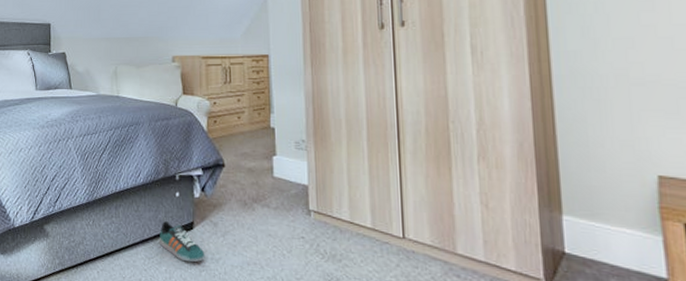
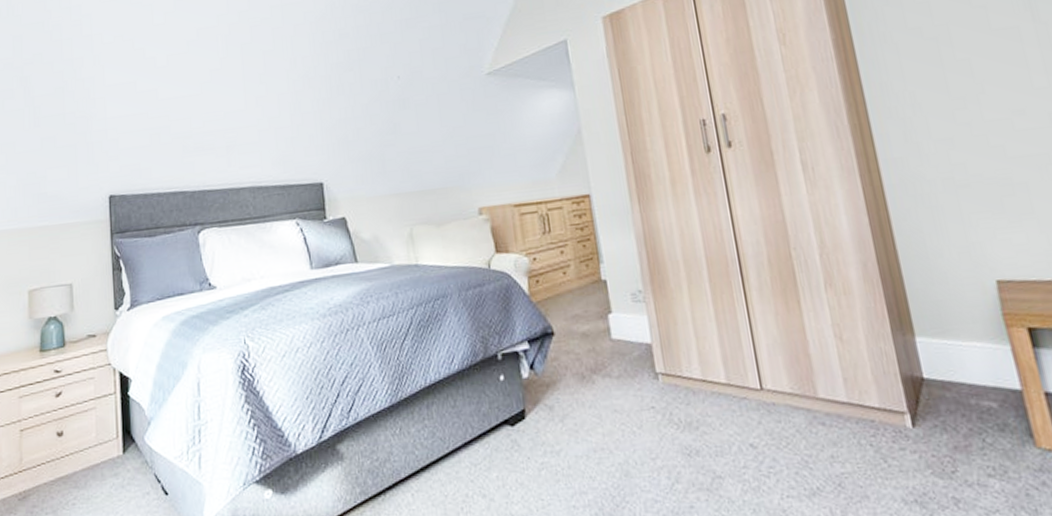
sneaker: present [160,221,205,263] -> none [485,414,544,462]

